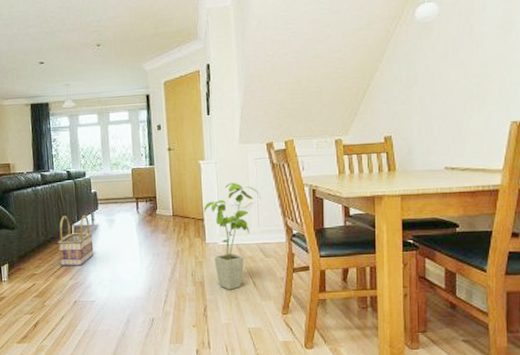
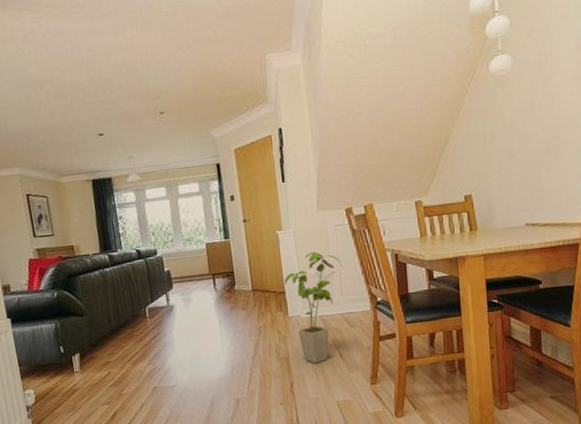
basket: present [58,215,94,267] -> none [132,295,172,352]

